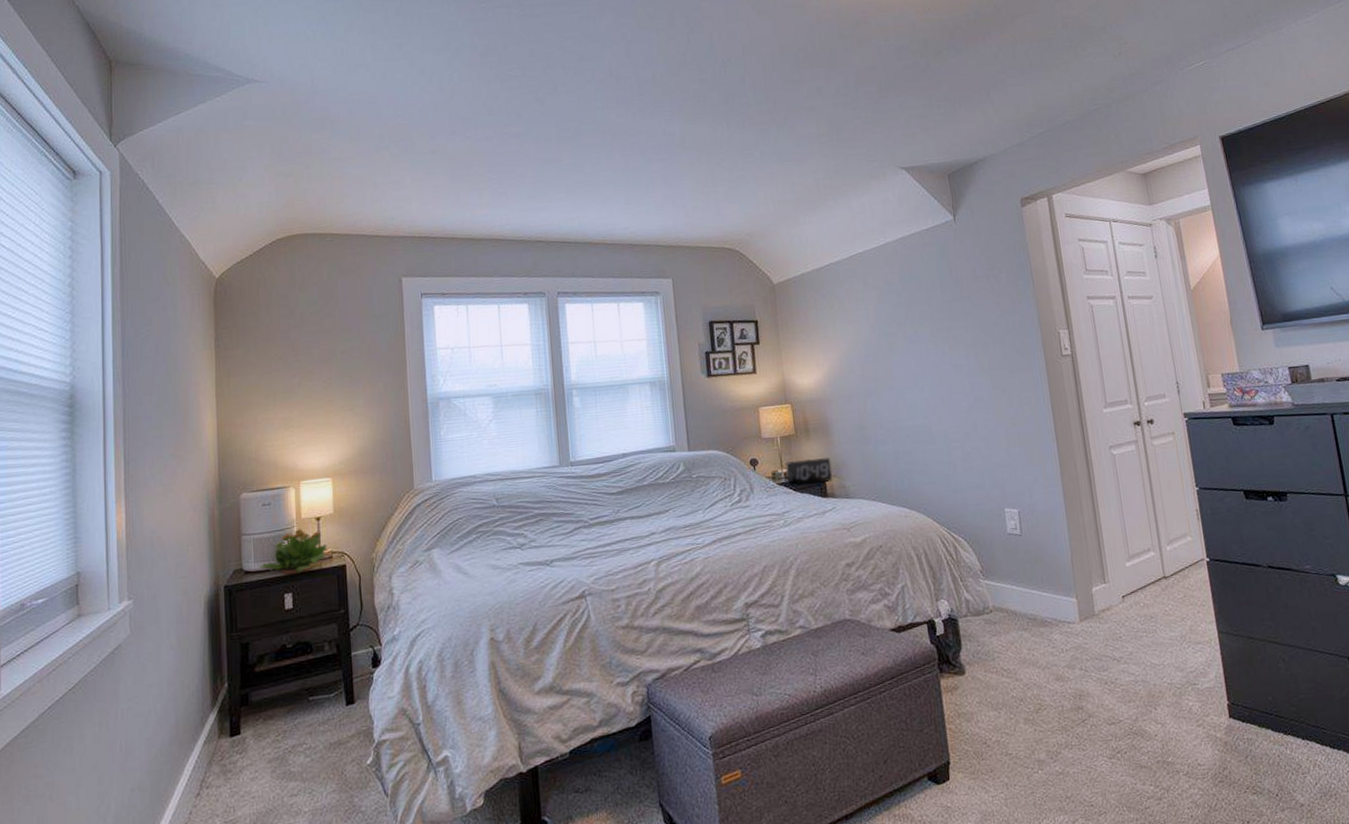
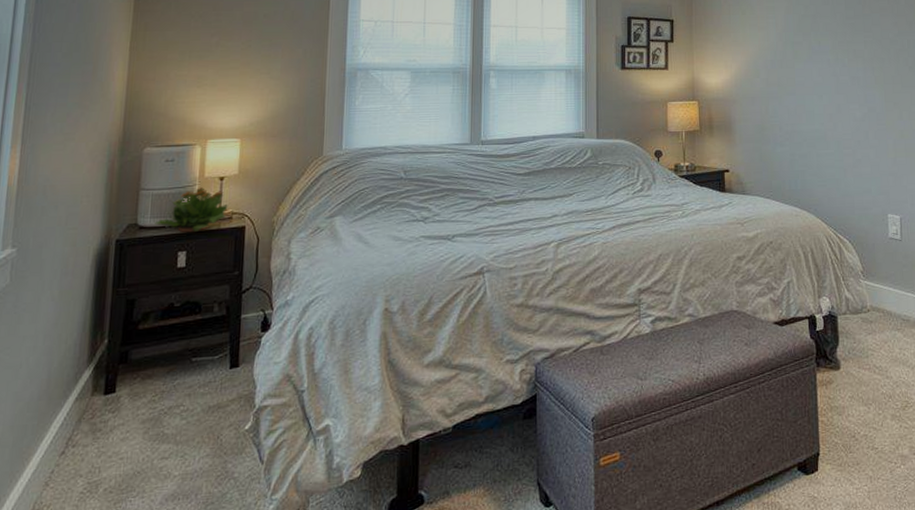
alarm clock: present [785,457,833,486] -> none [688,153,732,179]

